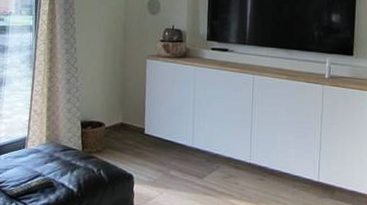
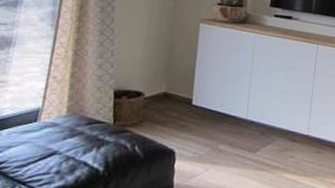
remote control: present [7,178,55,197] -> none [8,156,75,180]

